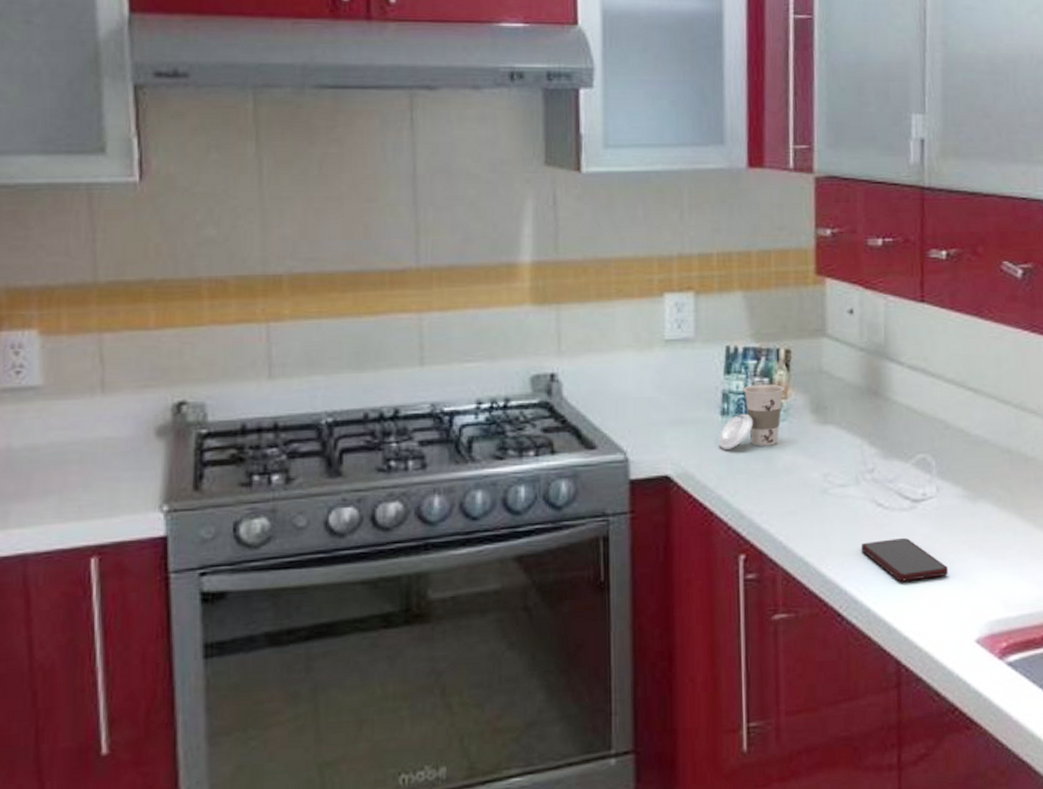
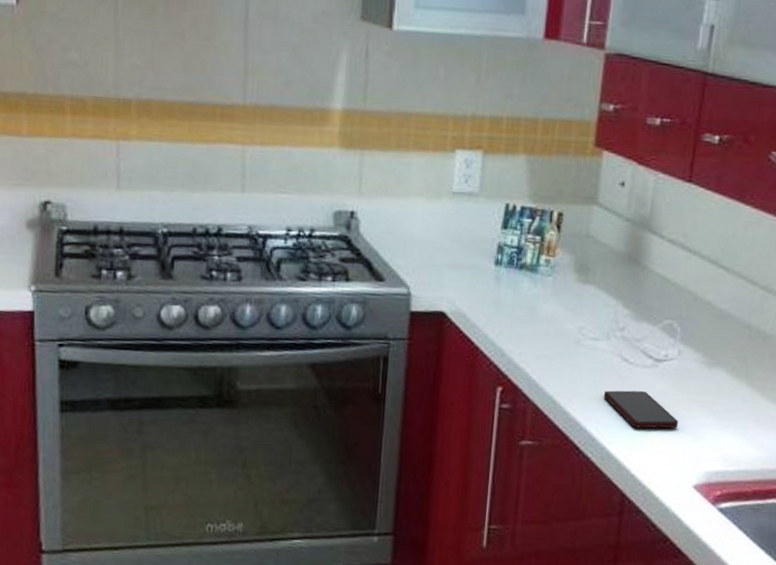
cup: present [718,384,785,449] -> none [490,241,554,297]

